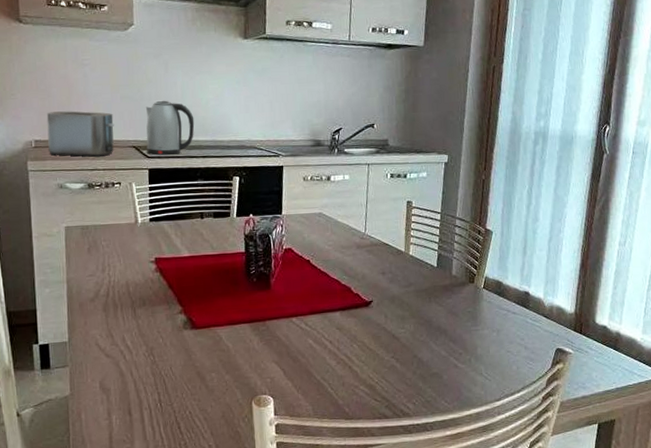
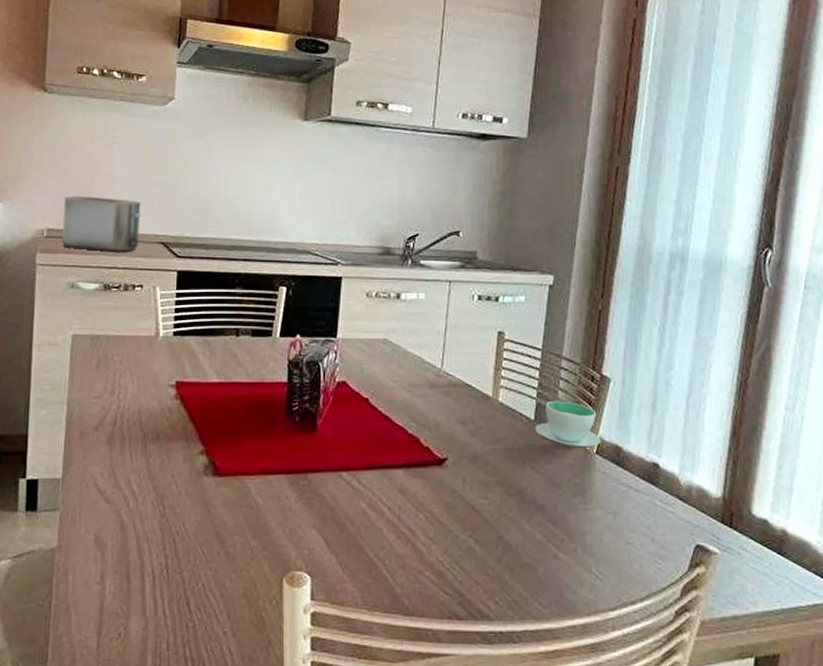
kettle: present [145,100,195,156] -> none [177,189,237,256]
cup: none [437,250,487,286] -> present [534,400,601,449]

